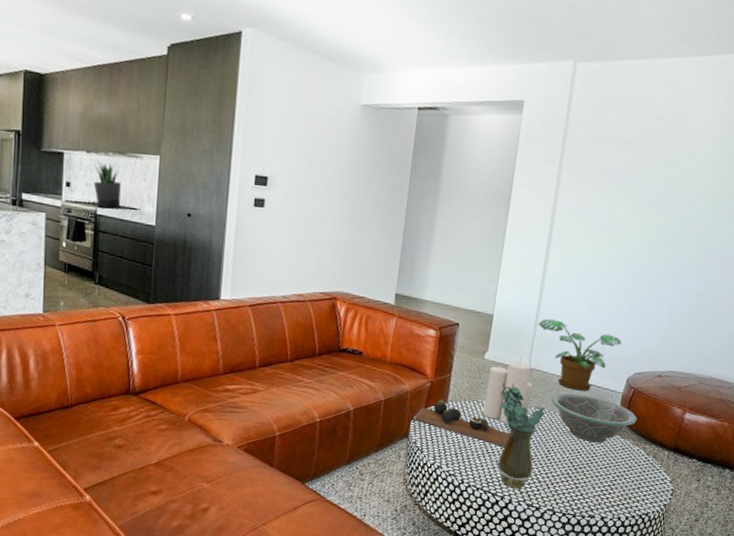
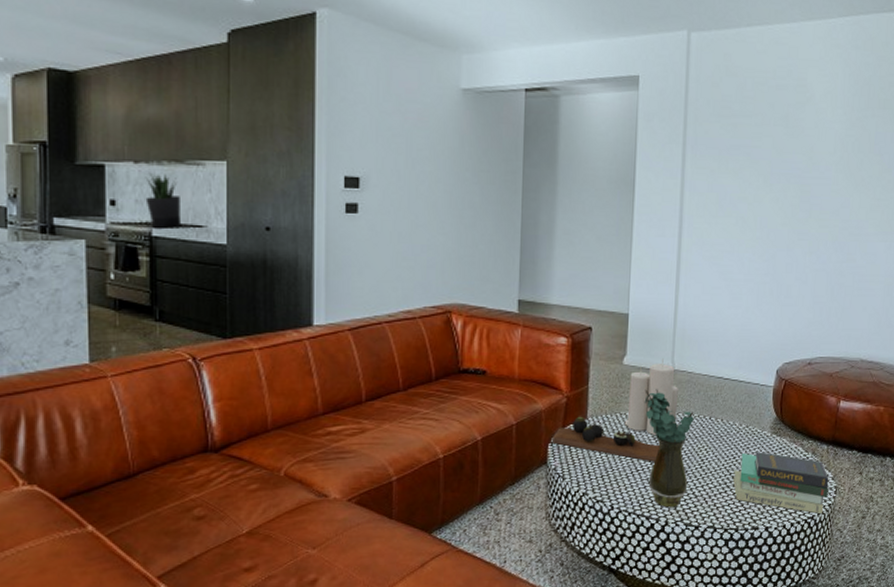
potted plant: present [537,318,622,391] -> none [676,312,768,389]
decorative bowl: present [550,392,638,443] -> none [699,392,792,445]
books: none [575,449,667,513] -> present [733,452,829,515]

